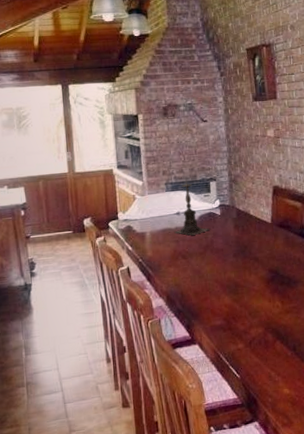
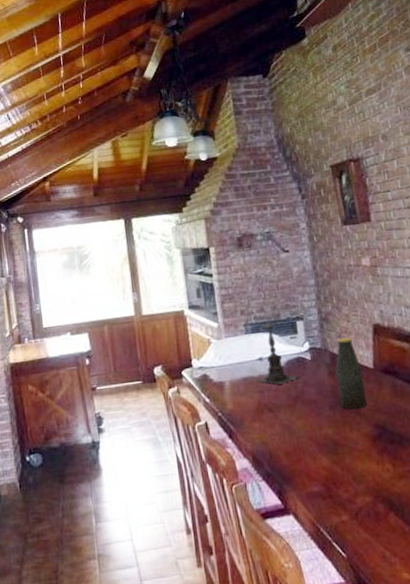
bottle: none [240,196,265,257] -> present [336,337,368,410]

